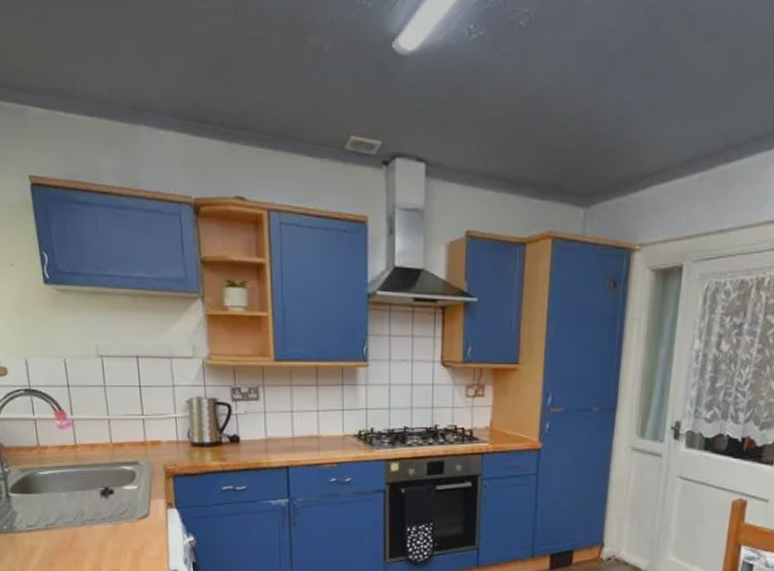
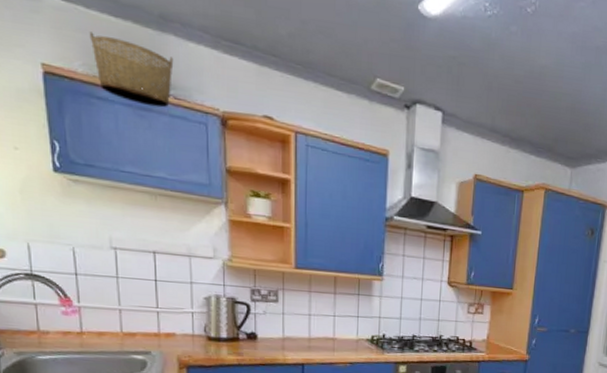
basket: none [69,136,146,204] -> present [89,31,174,108]

